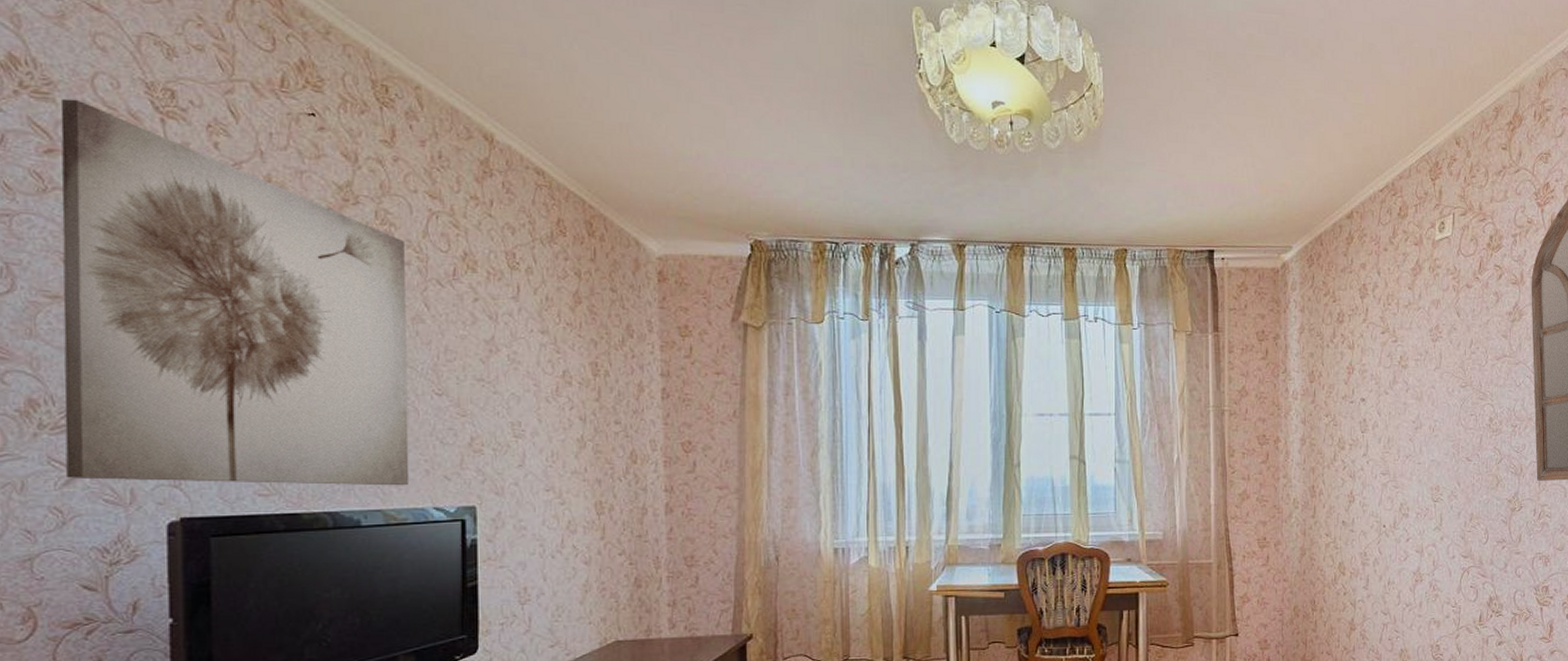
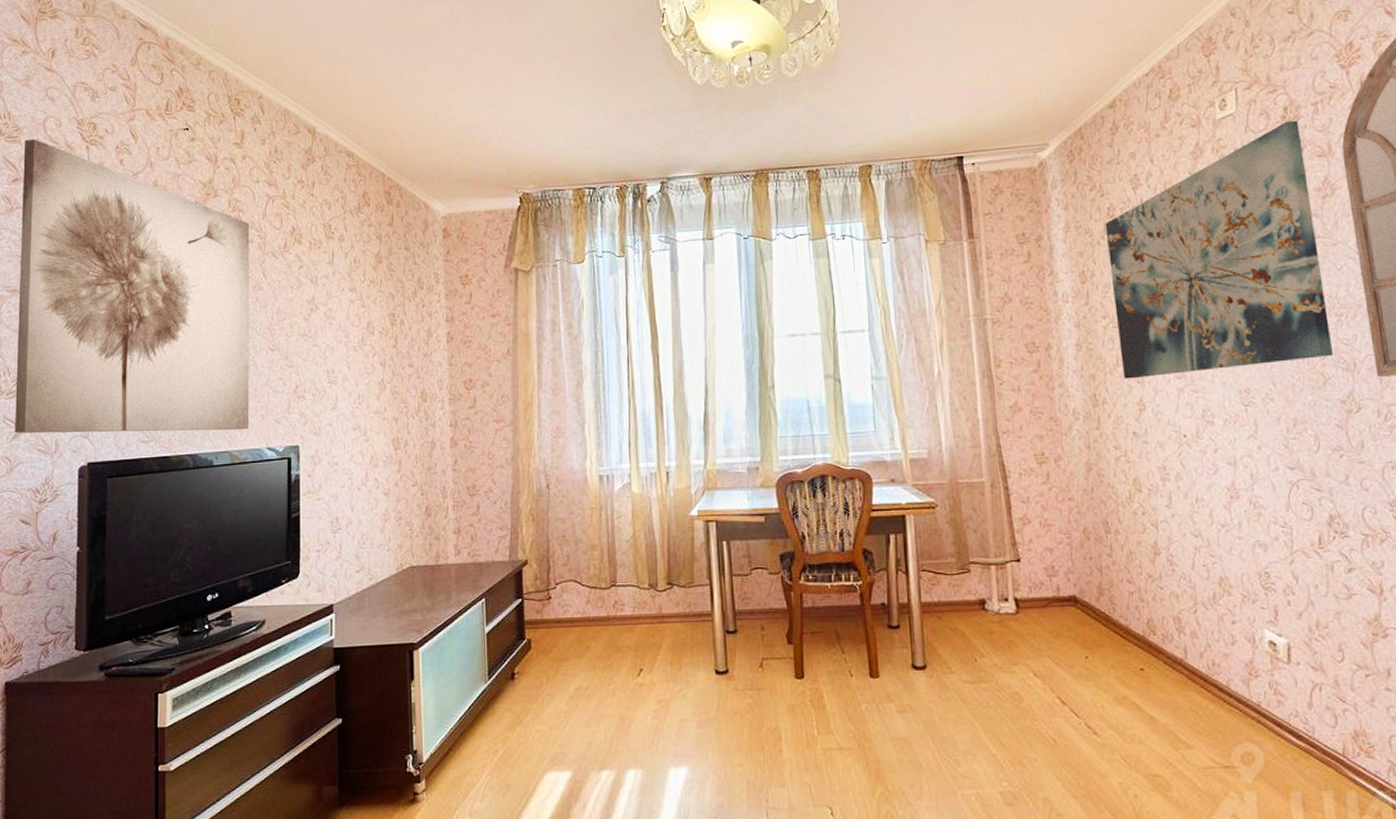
wall art: none [1334,248,1507,473] -> present [1105,120,1334,379]

